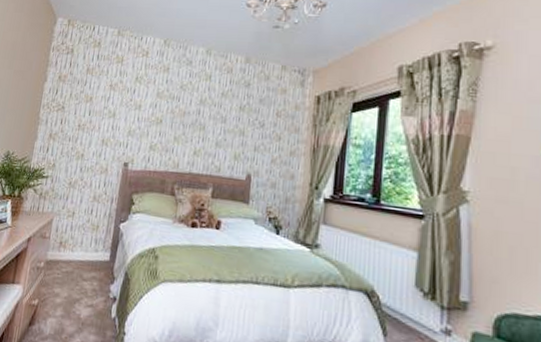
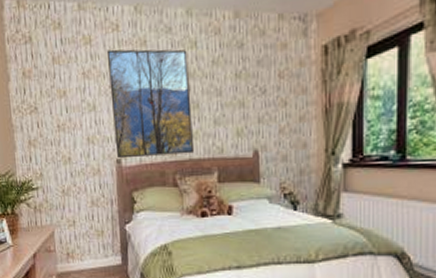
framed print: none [125,70,202,168] -> present [106,49,193,159]

